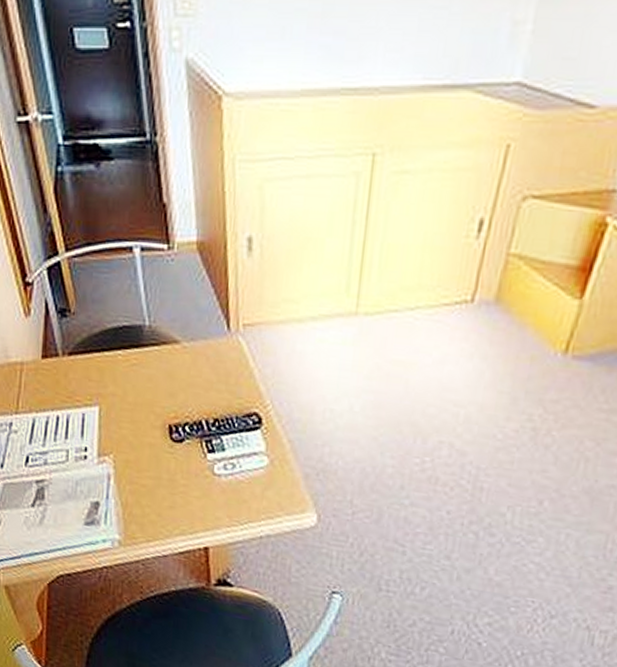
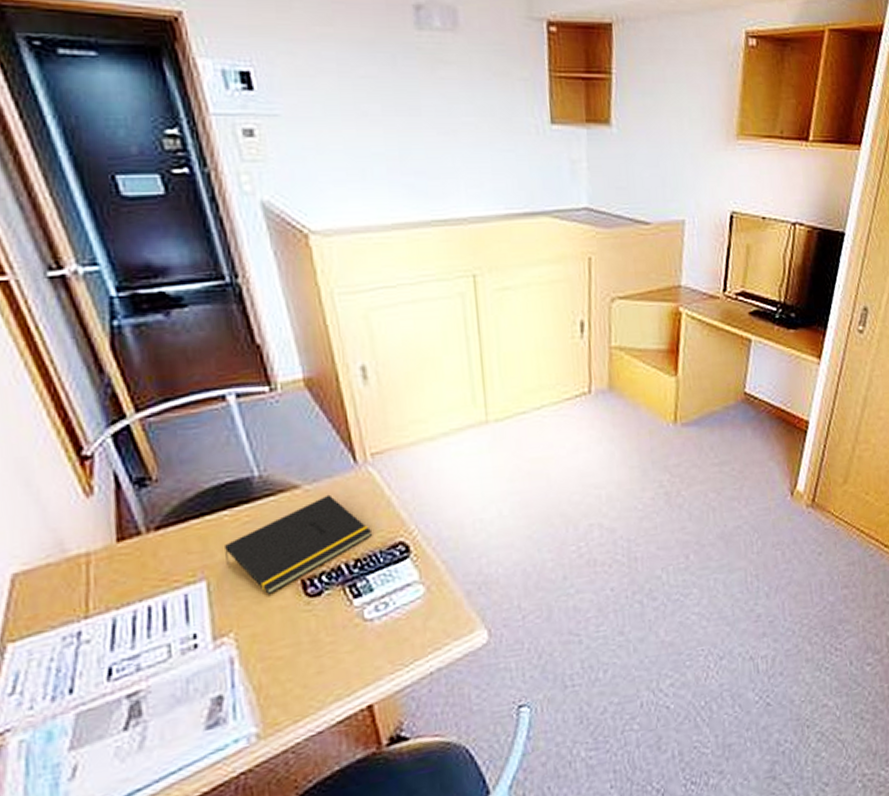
notepad: none [115,354,233,432] -> present [225,494,373,596]

